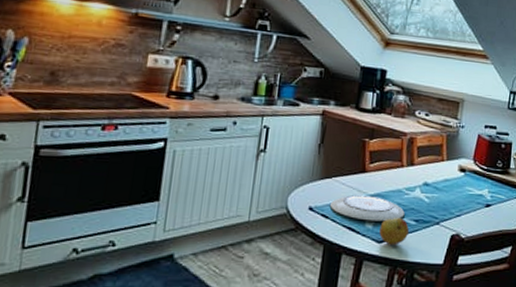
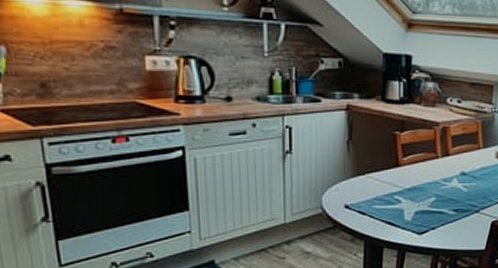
plate: present [329,194,405,222] -> none [365,189,443,214]
fruit: present [379,218,409,246] -> none [419,209,448,236]

